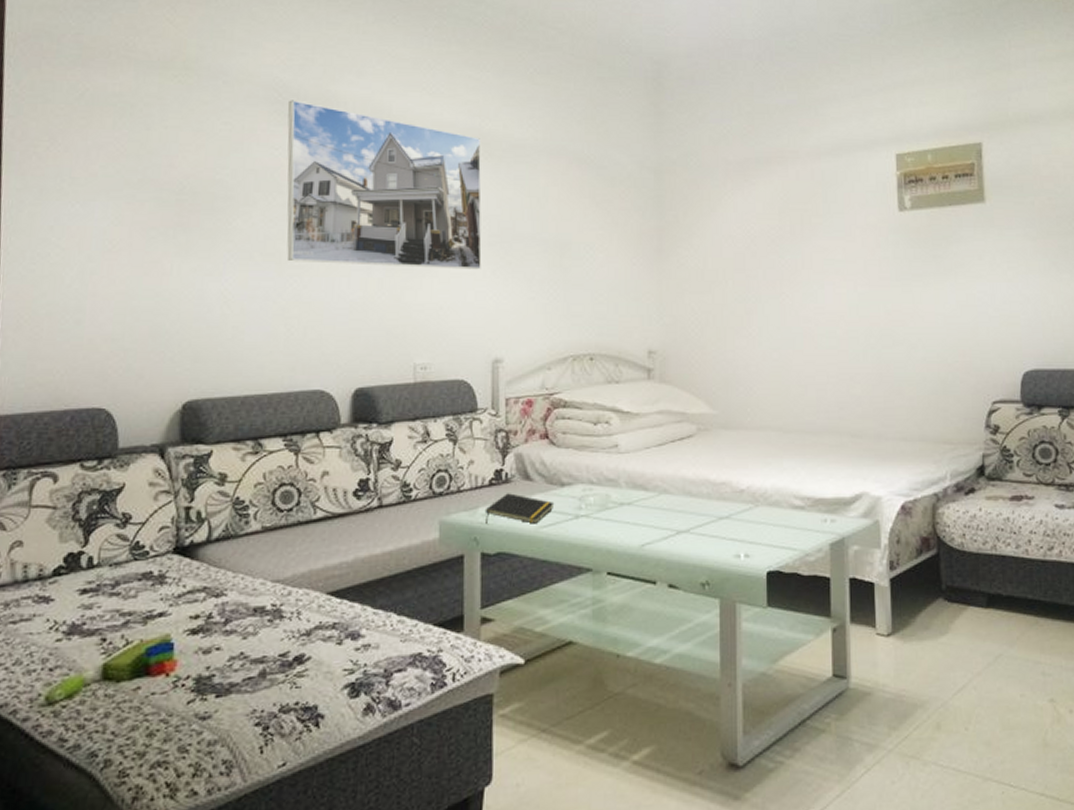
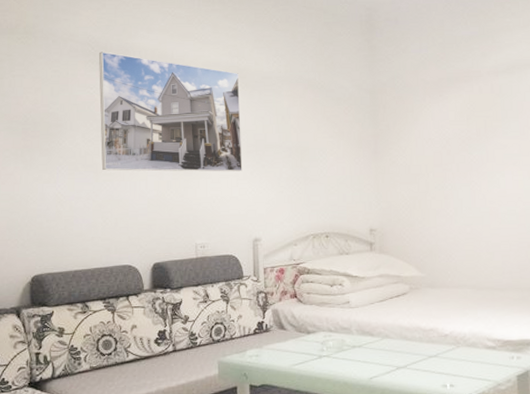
notepad: present [484,493,555,524] -> none [251,339,303,363]

